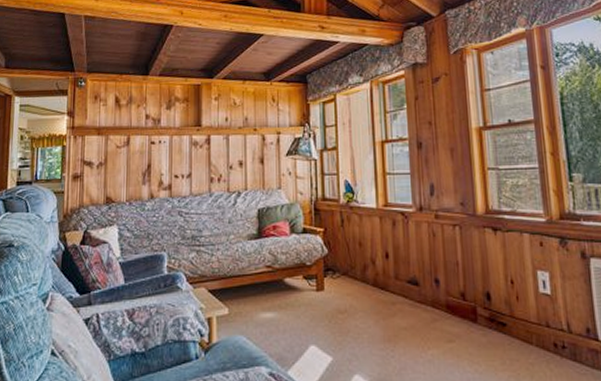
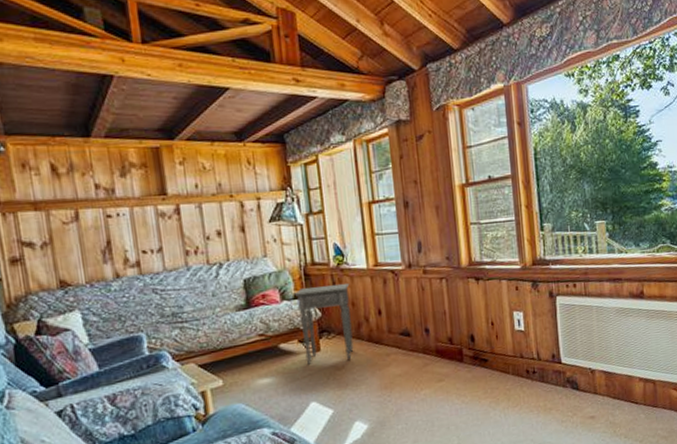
side table: none [303,222,358,303] -> present [294,284,354,365]

